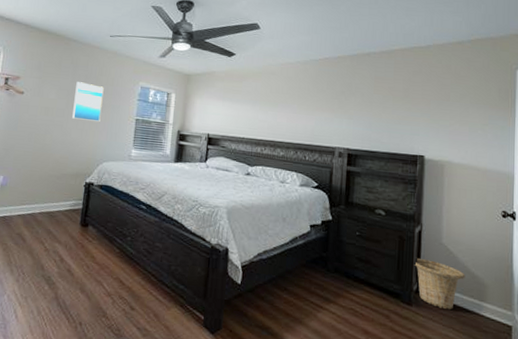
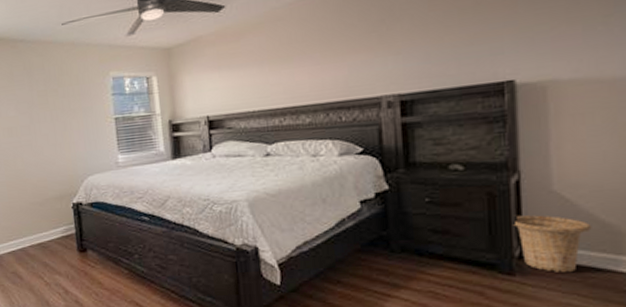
wall art: present [72,82,104,123] -> none [35,88,73,134]

